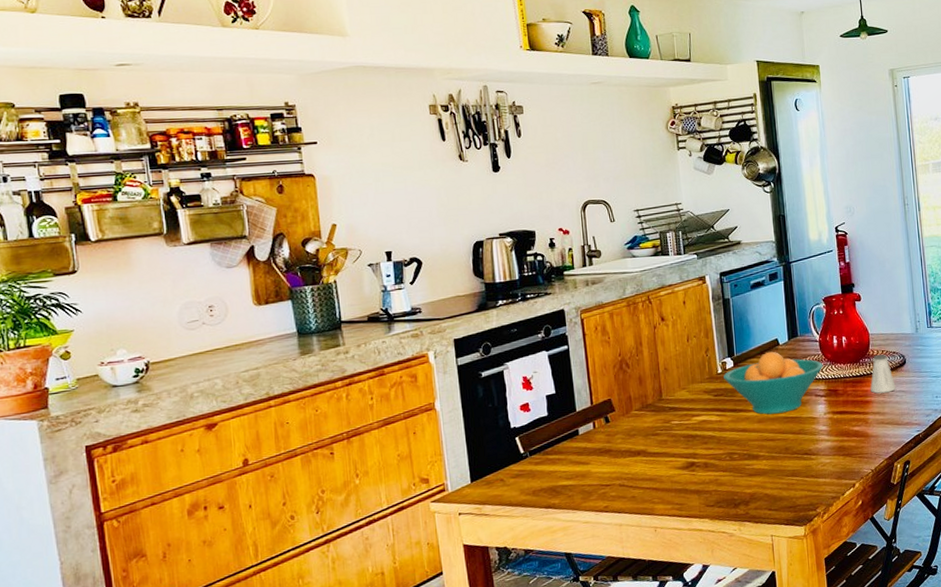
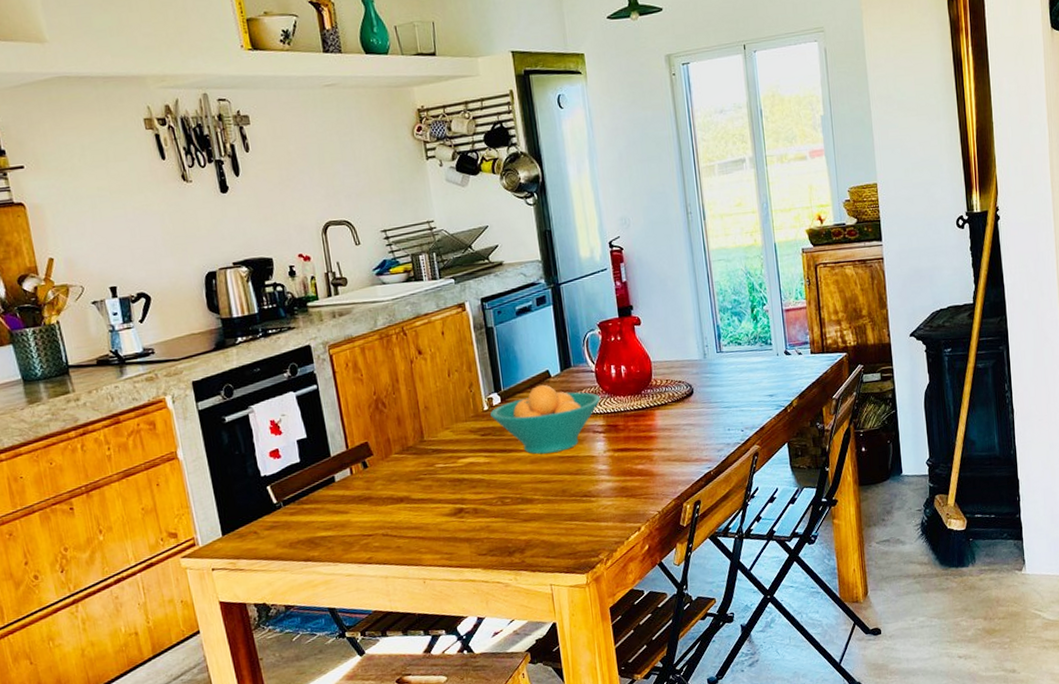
saltshaker: present [870,354,896,394] -> none [654,383,683,428]

